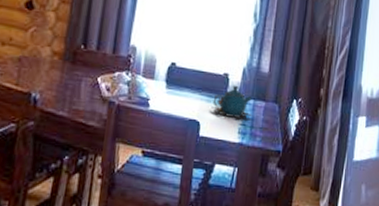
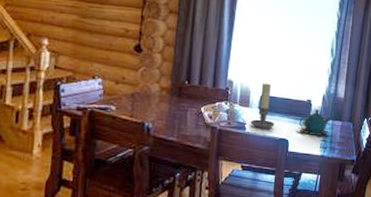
candle holder: none [154,51,184,109] -> present [250,83,275,131]

